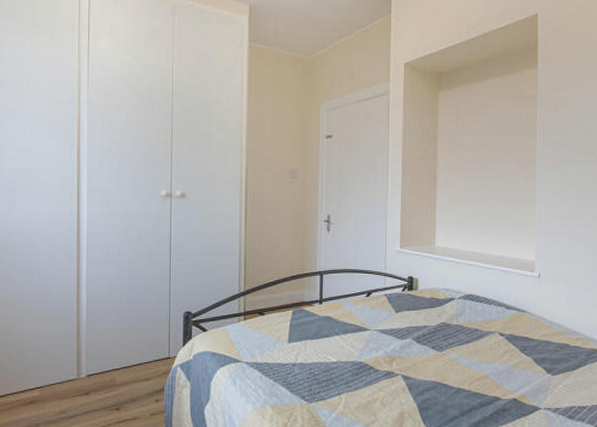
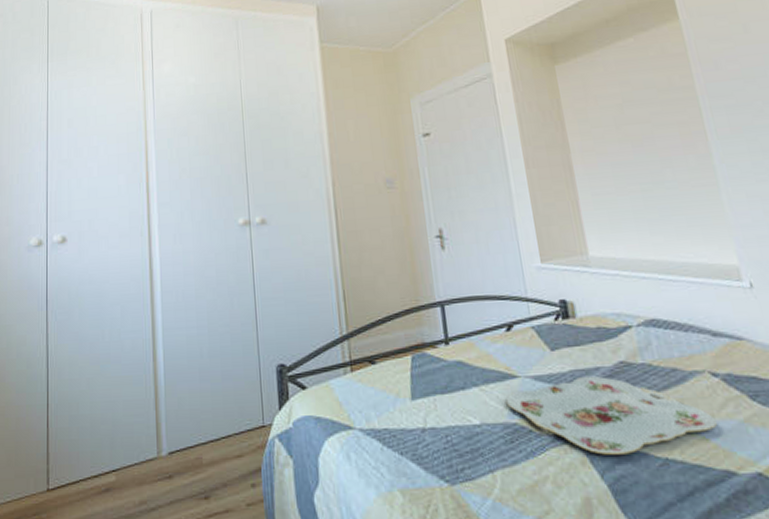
serving tray: none [357,331,497,385] -> present [506,375,718,455]

